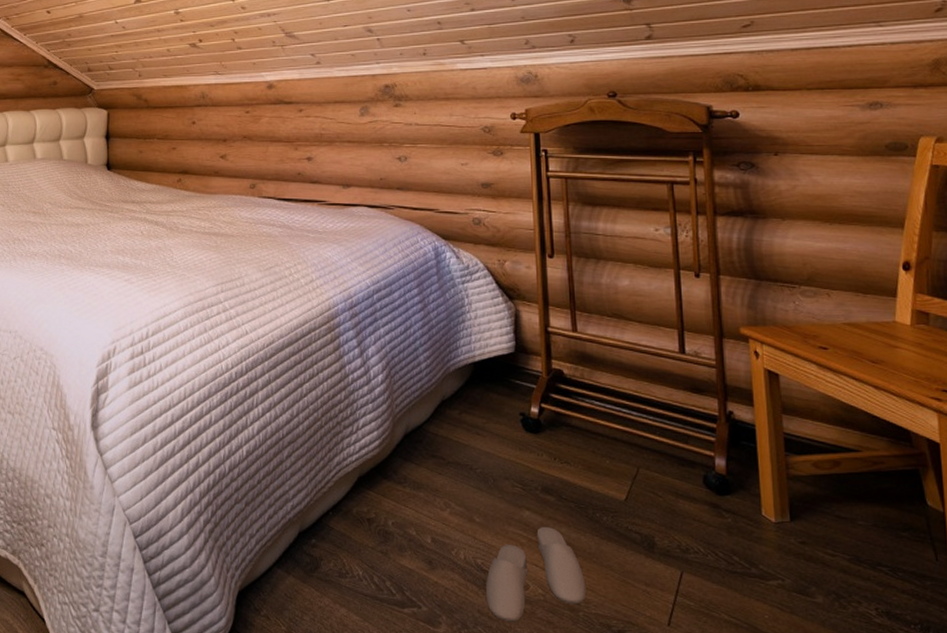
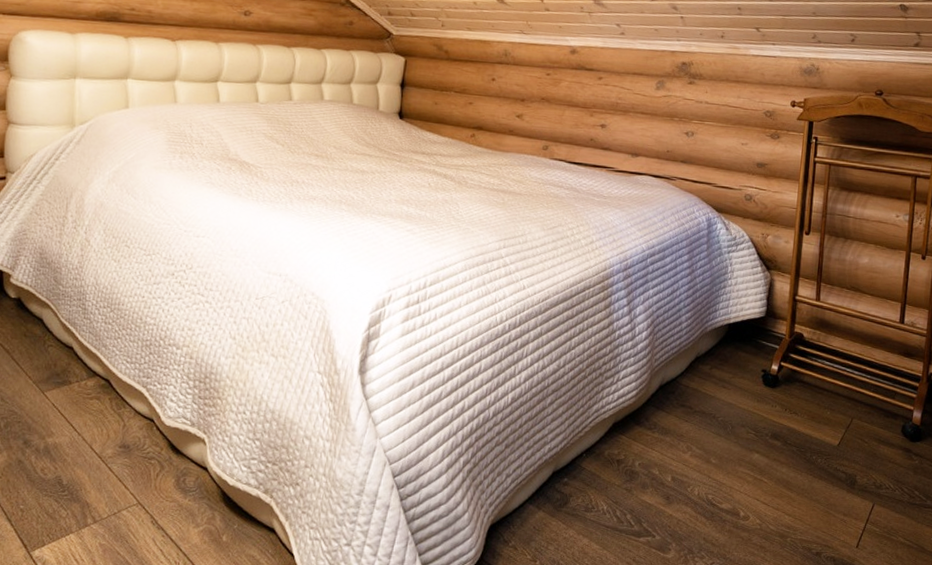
slippers: present [485,526,586,623] -> none [711,467,796,548]

